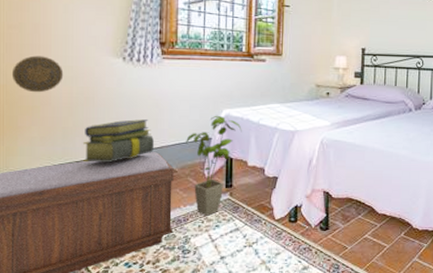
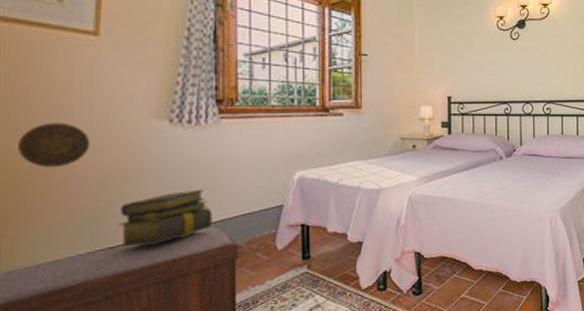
house plant: present [186,115,242,216] -> none [252,178,319,295]

